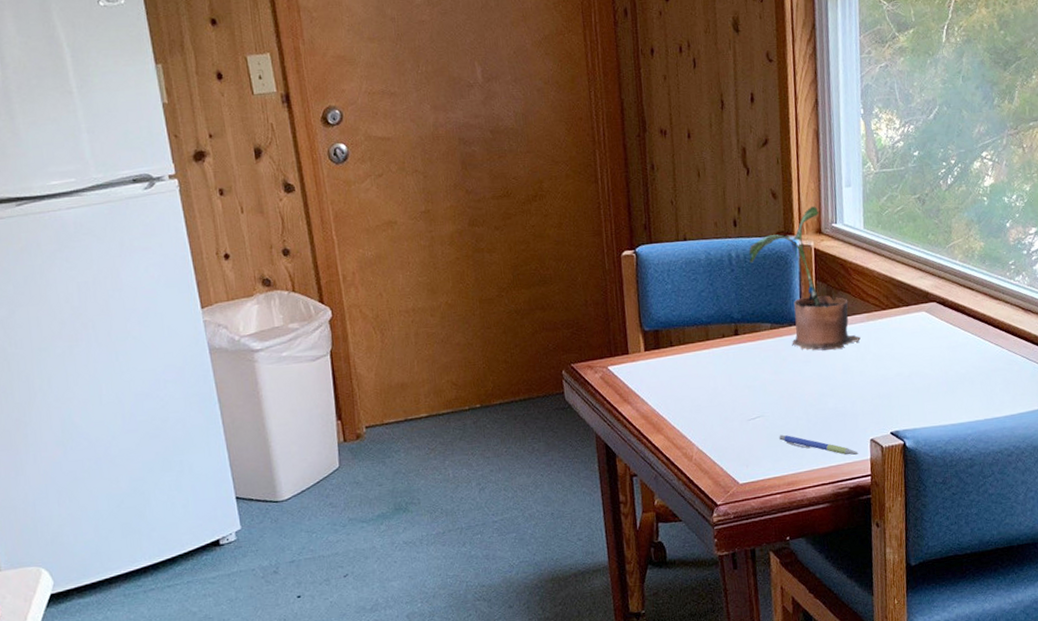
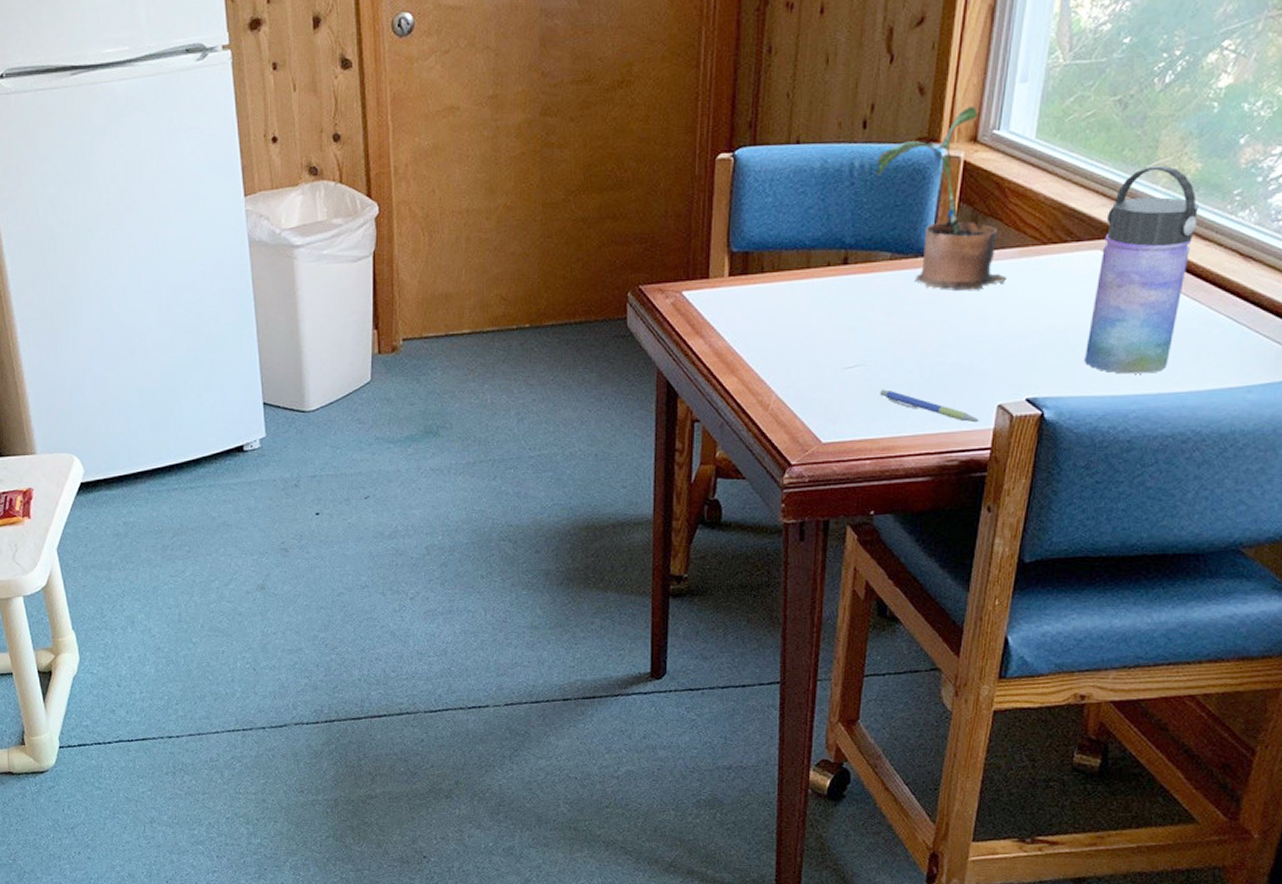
water bottle: none [925,245,989,407] -> present [1085,166,1198,374]

